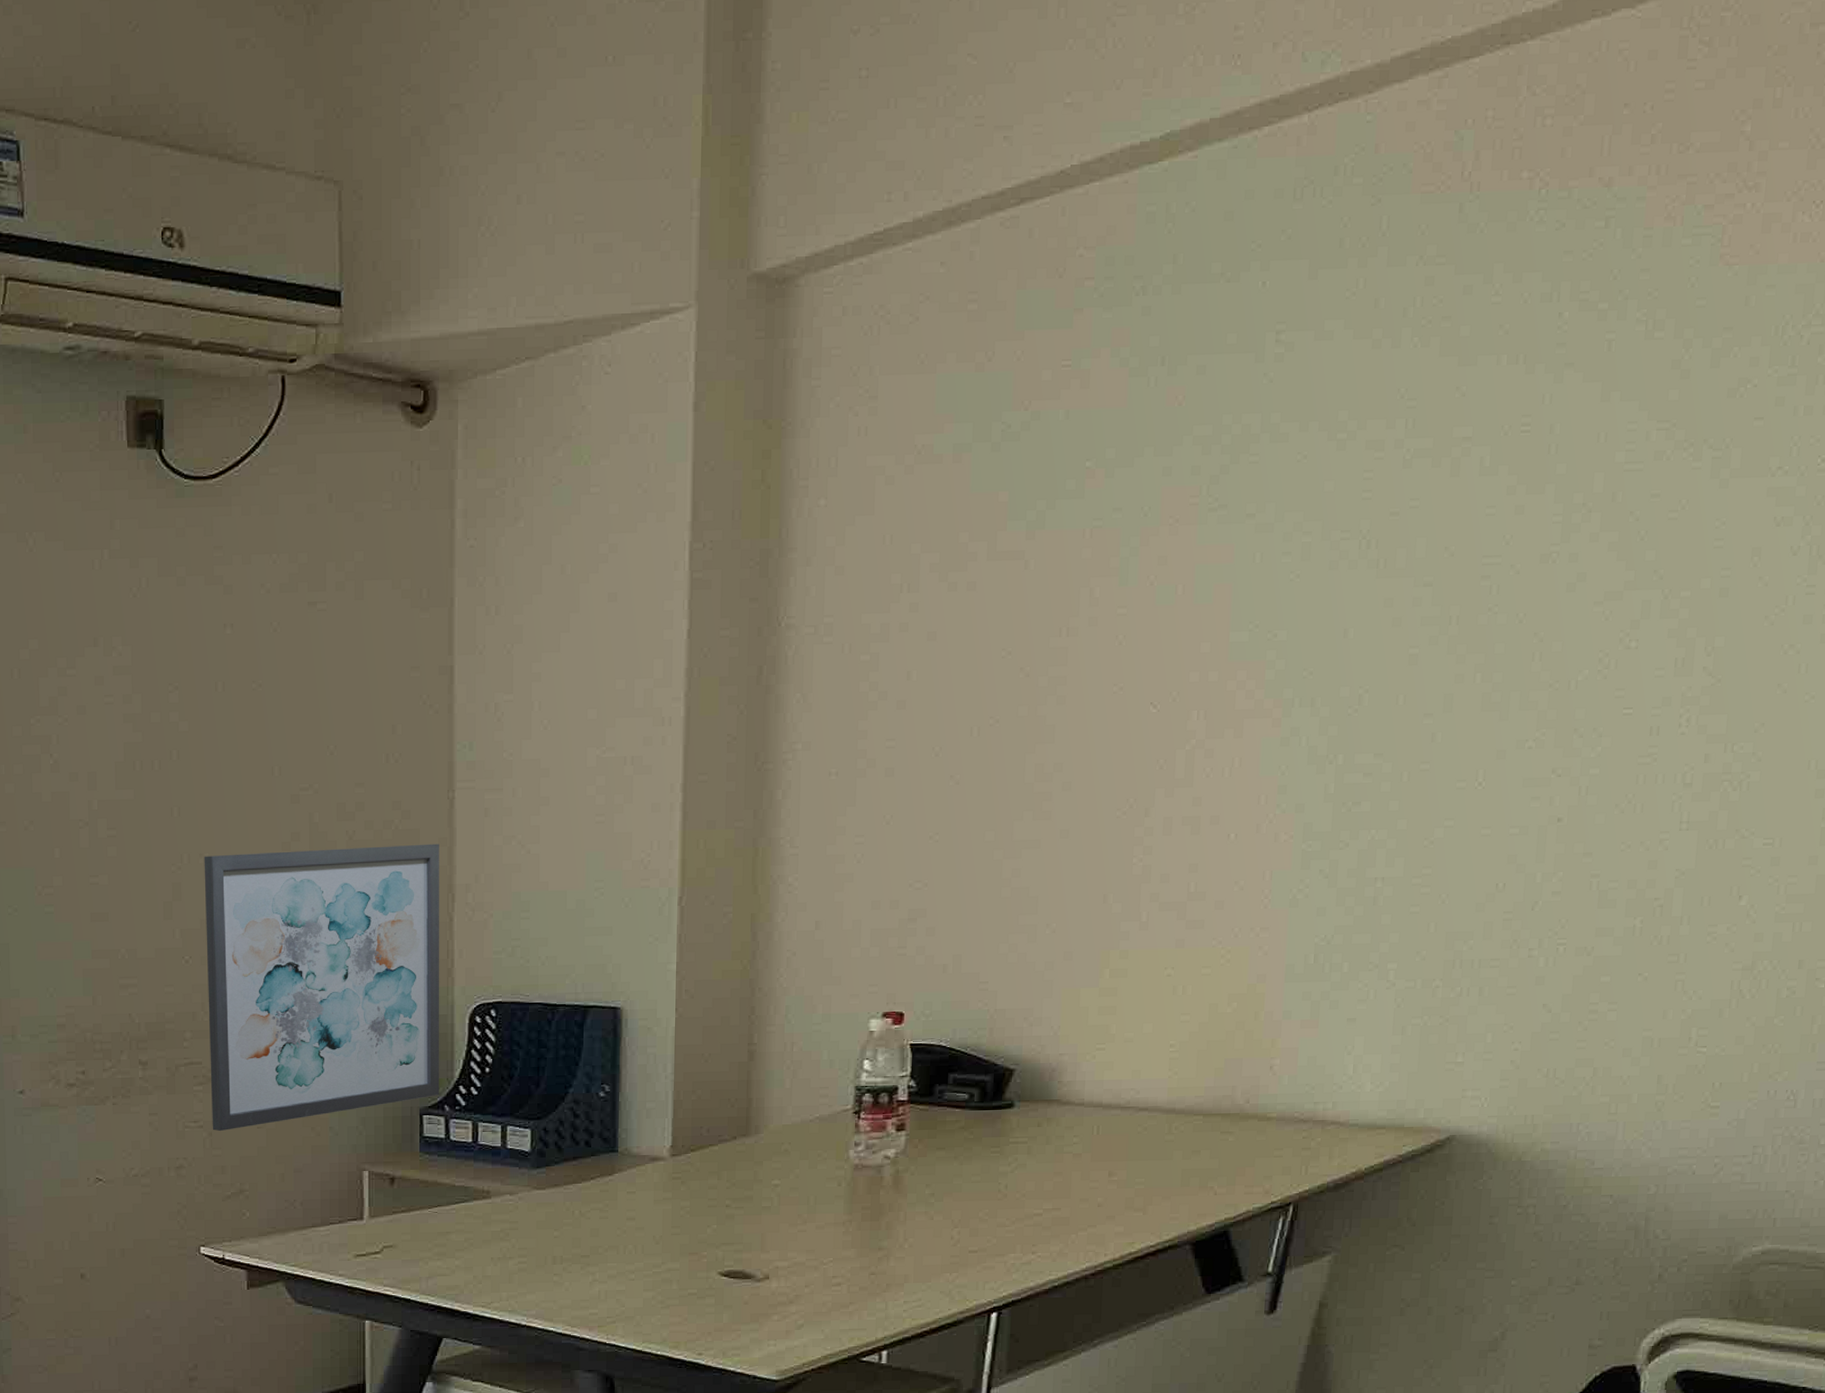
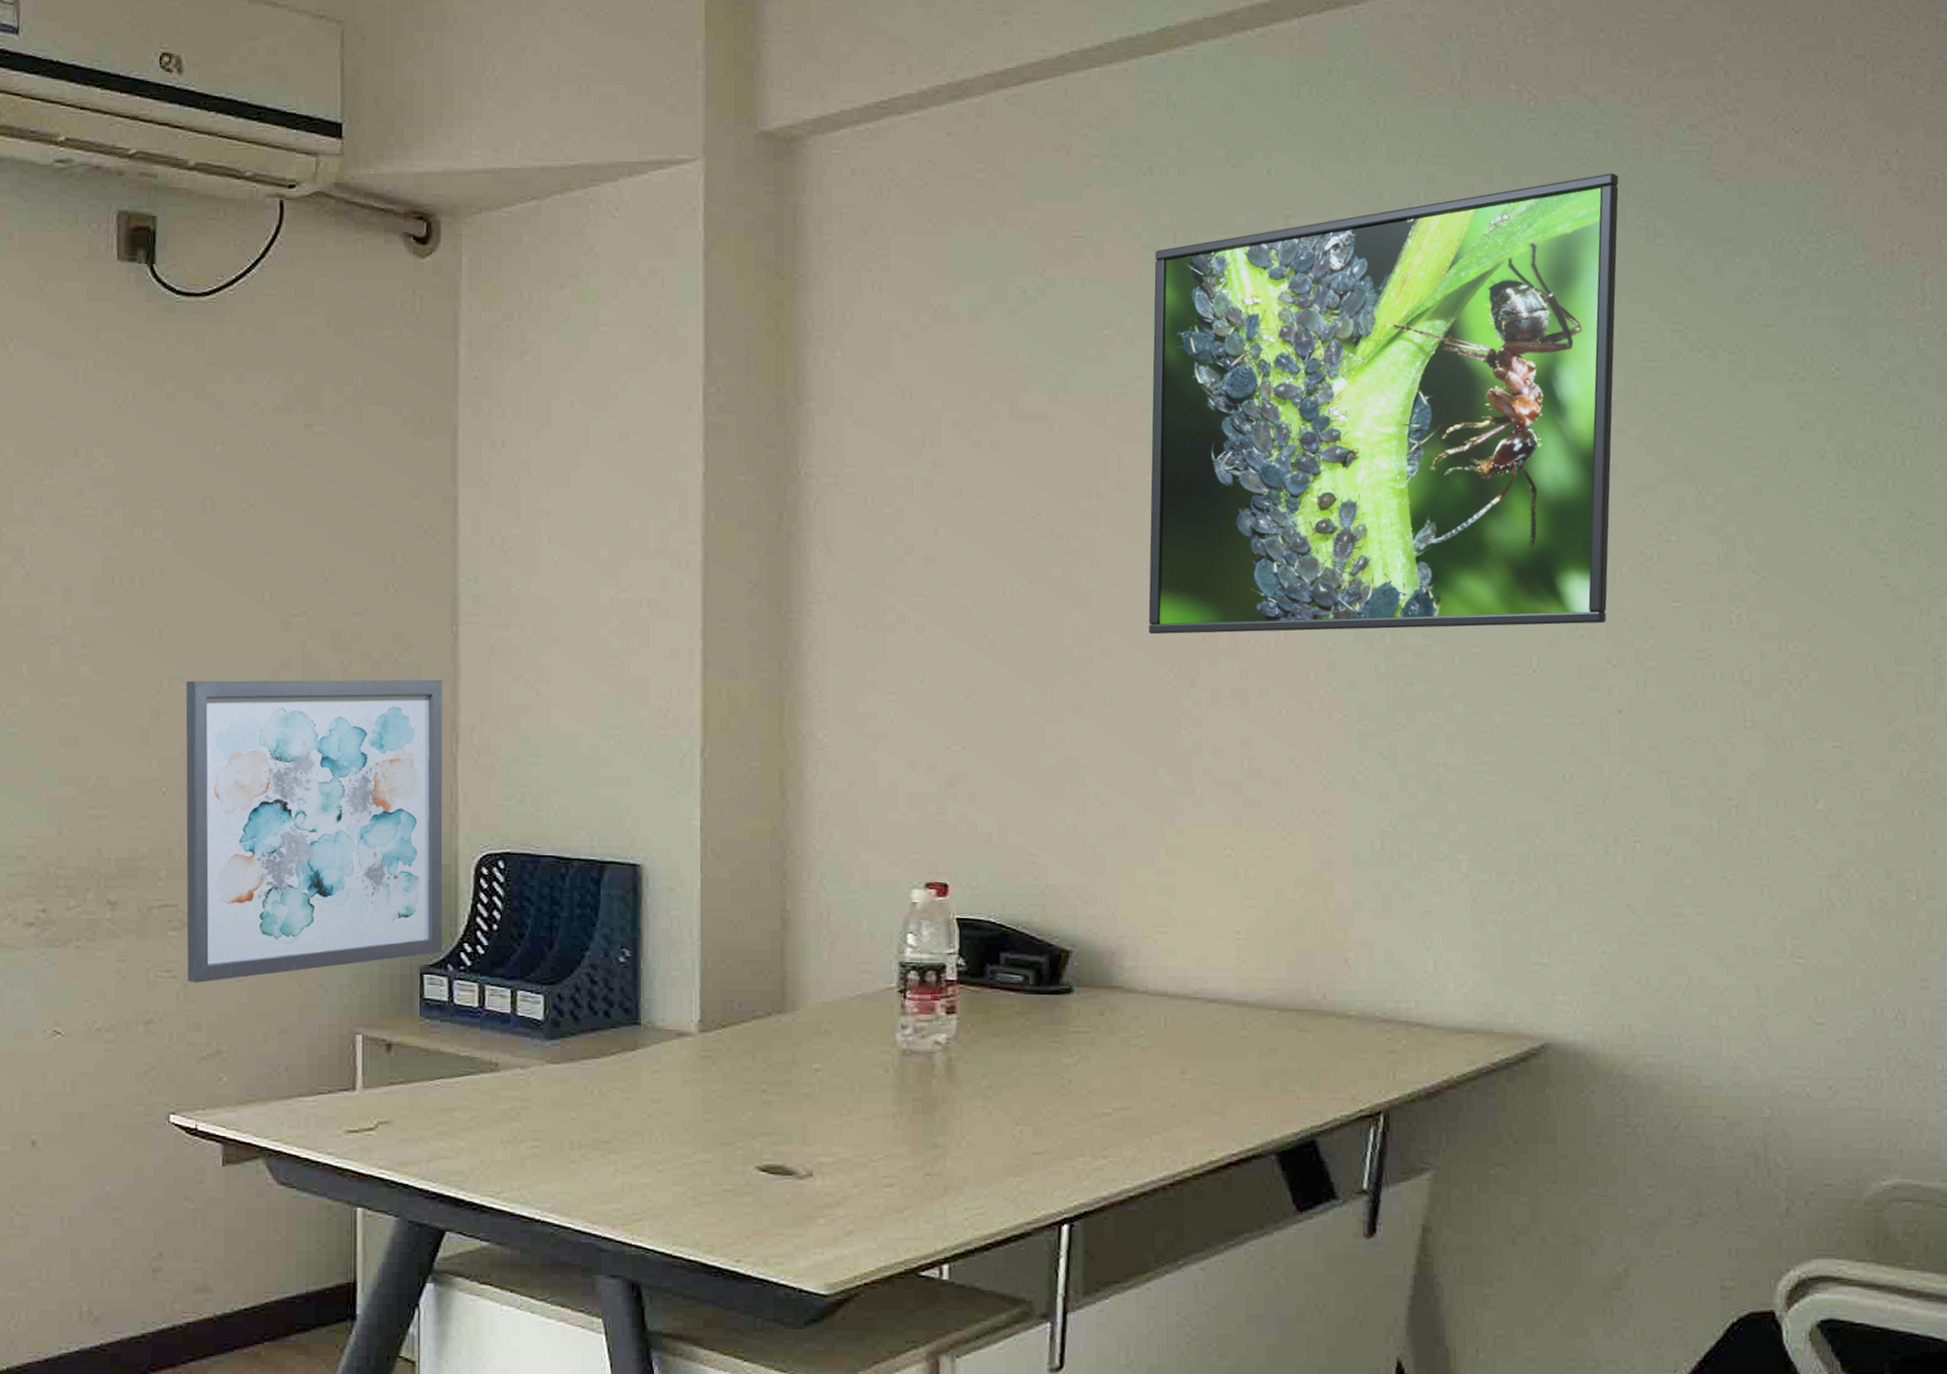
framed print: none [1109,263,1625,766] -> present [1148,173,1619,634]

